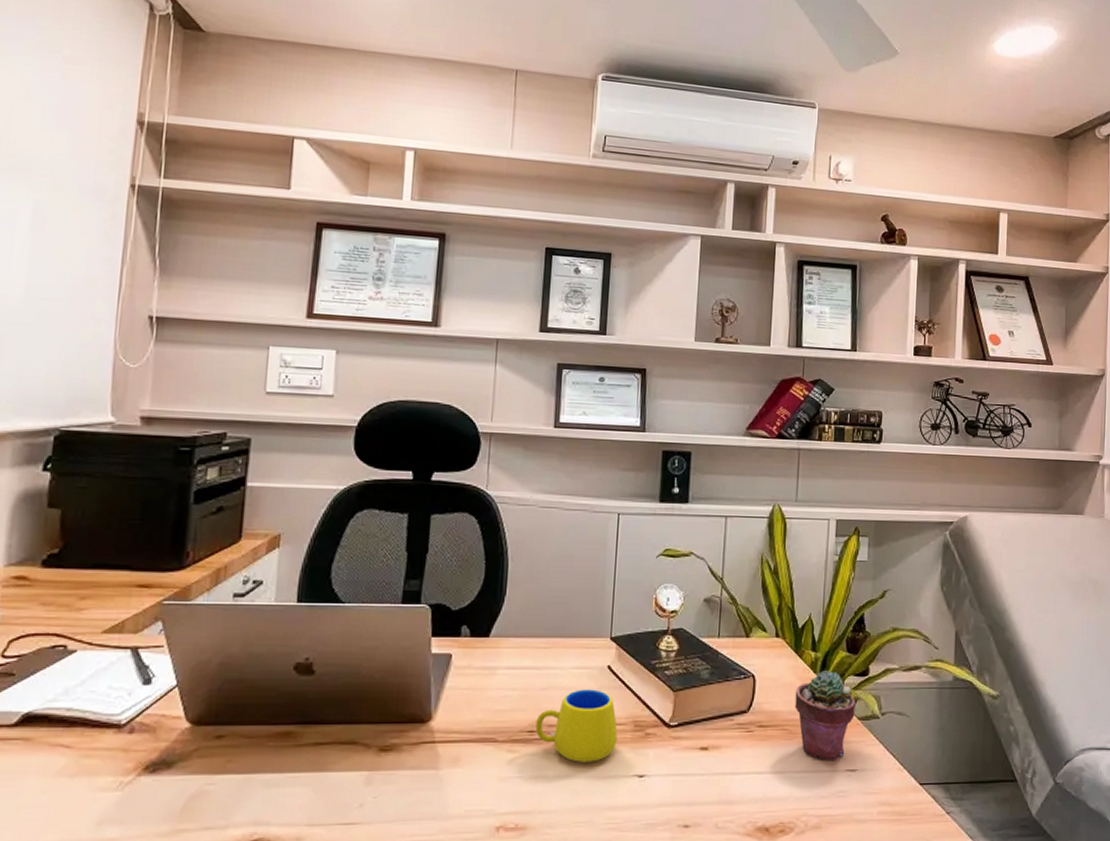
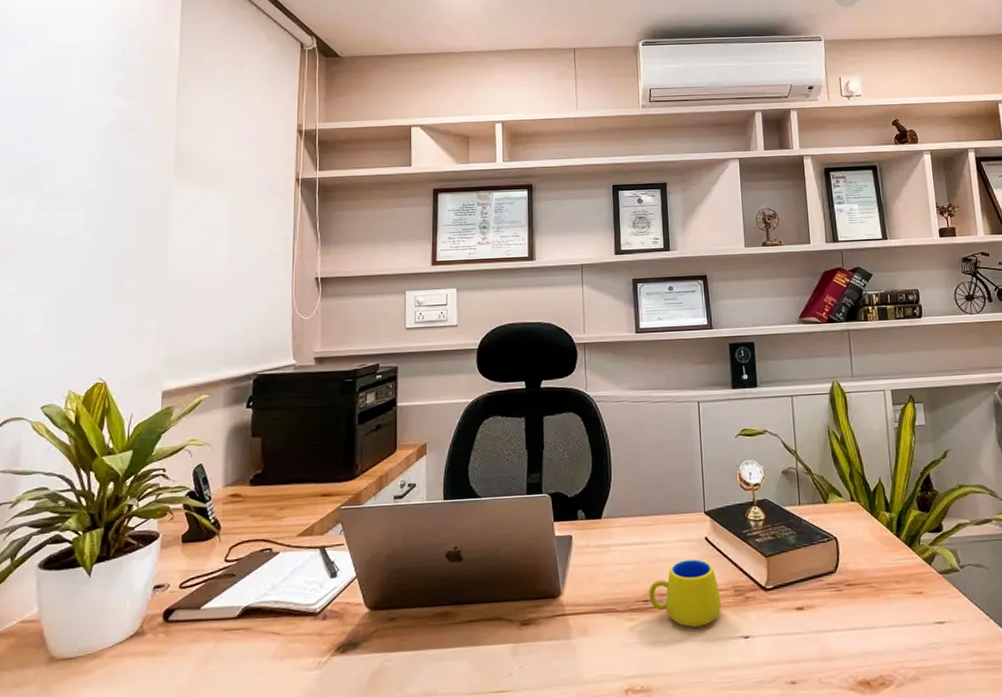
potted succulent: present [795,671,855,760] -> none [876,529,935,614]

